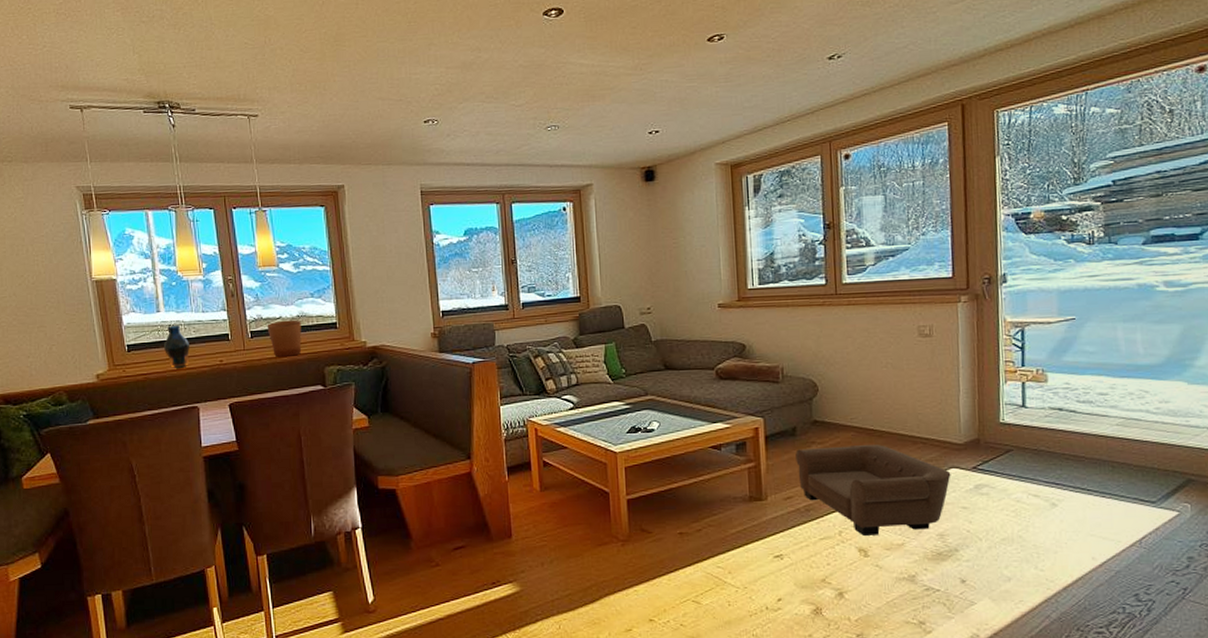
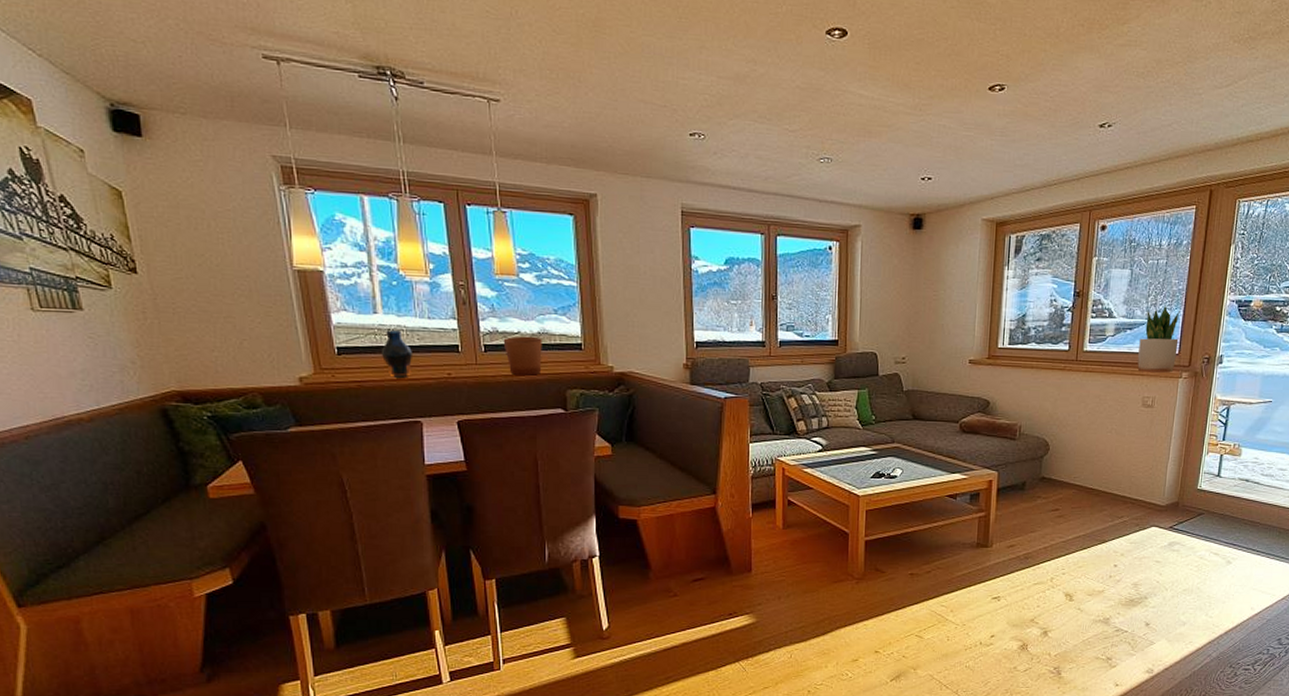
dog bed: present [795,445,951,536] -> none [1022,502,1151,582]
planter: none [905,227,951,300] -> present [1137,305,1182,373]

